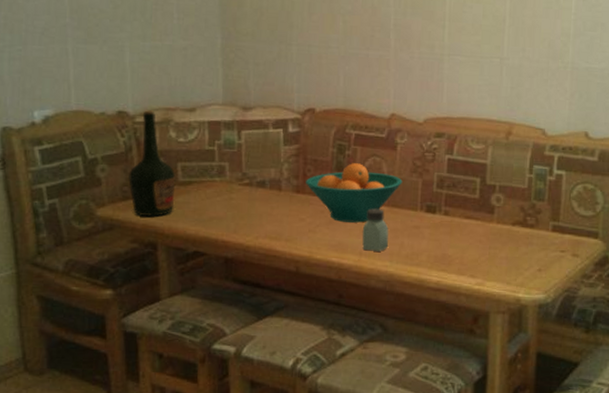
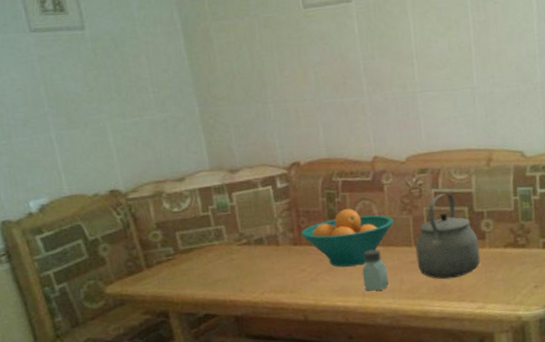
bottle: present [128,110,175,217] -> none [130,185,179,288]
tea kettle: none [420,160,487,250] -> present [415,193,481,280]

